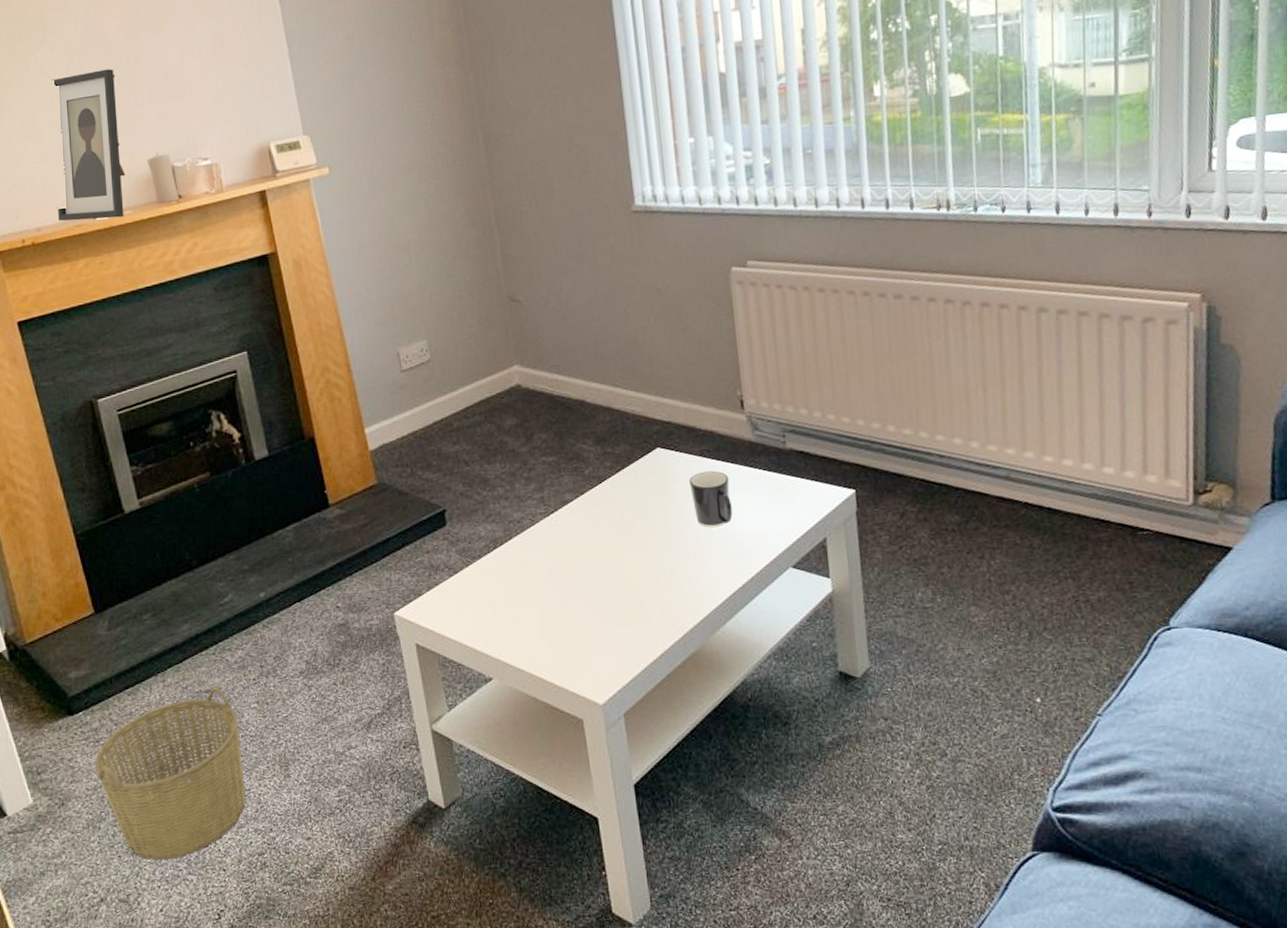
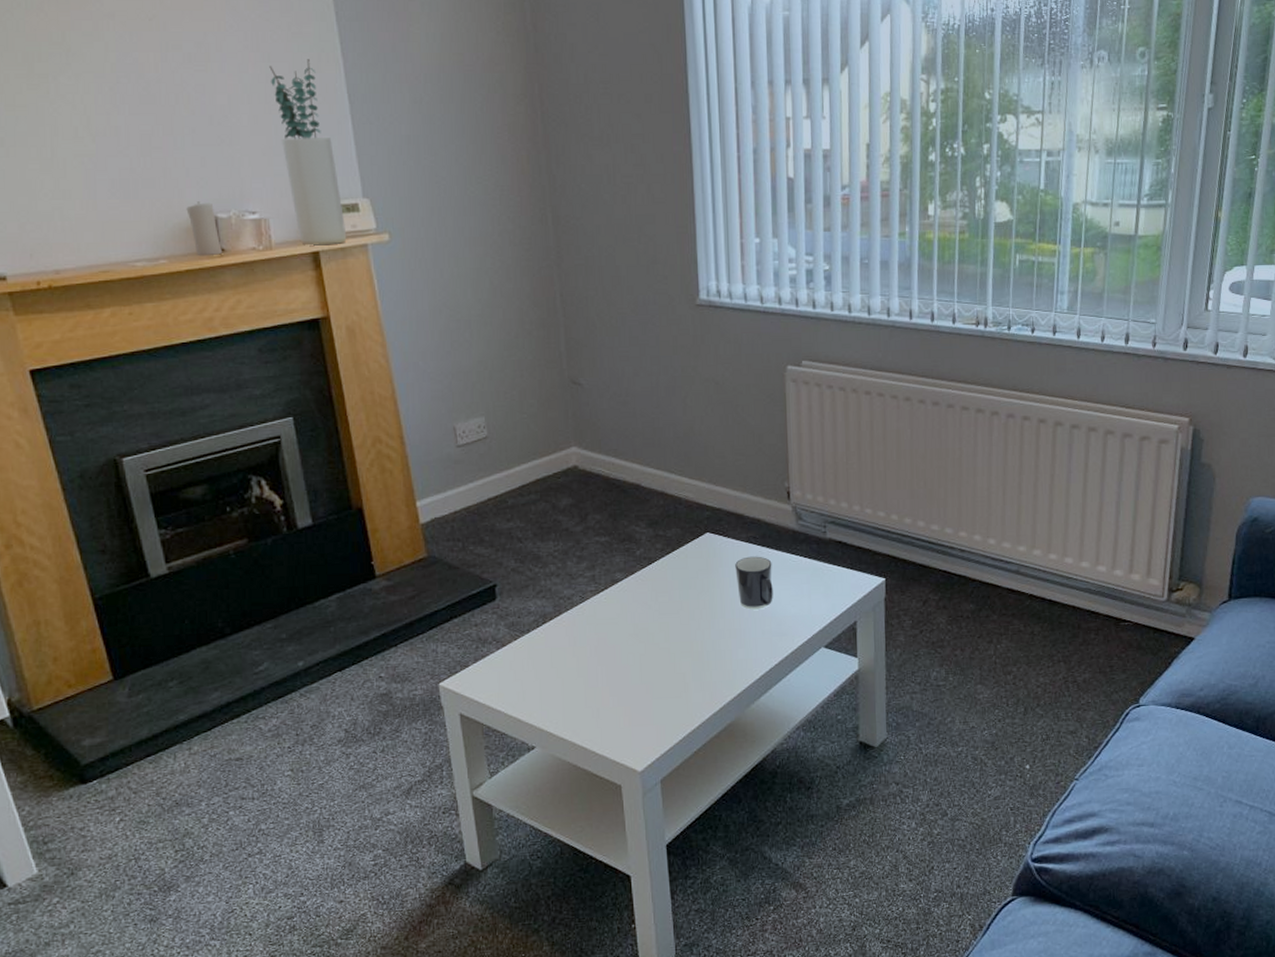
picture frame: present [52,69,126,221] -> none [76,105,162,267]
basket: present [94,687,246,860] -> none [109,755,276,927]
vase: none [215,10,290,186] -> present [269,59,347,246]

